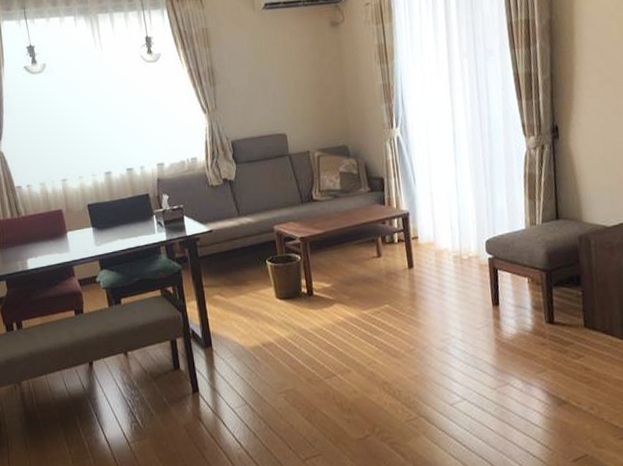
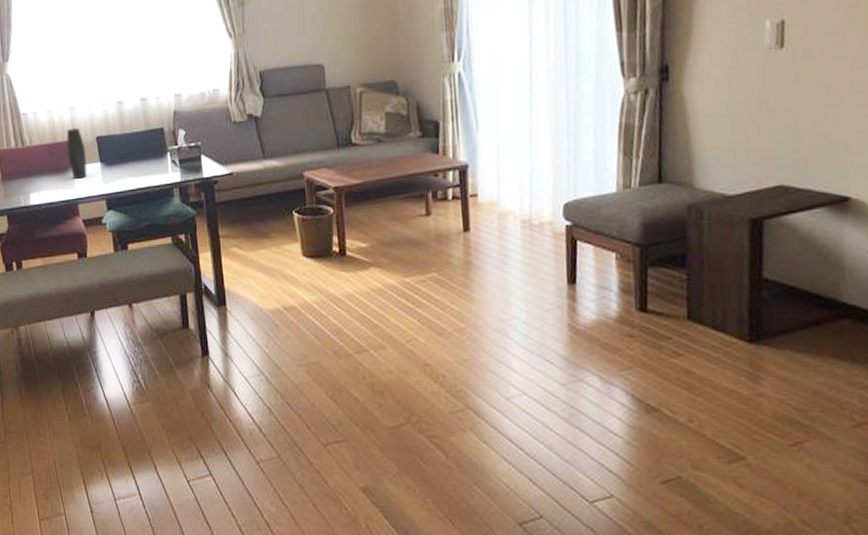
vase: none [59,198,80,243] -> present [65,128,87,179]

